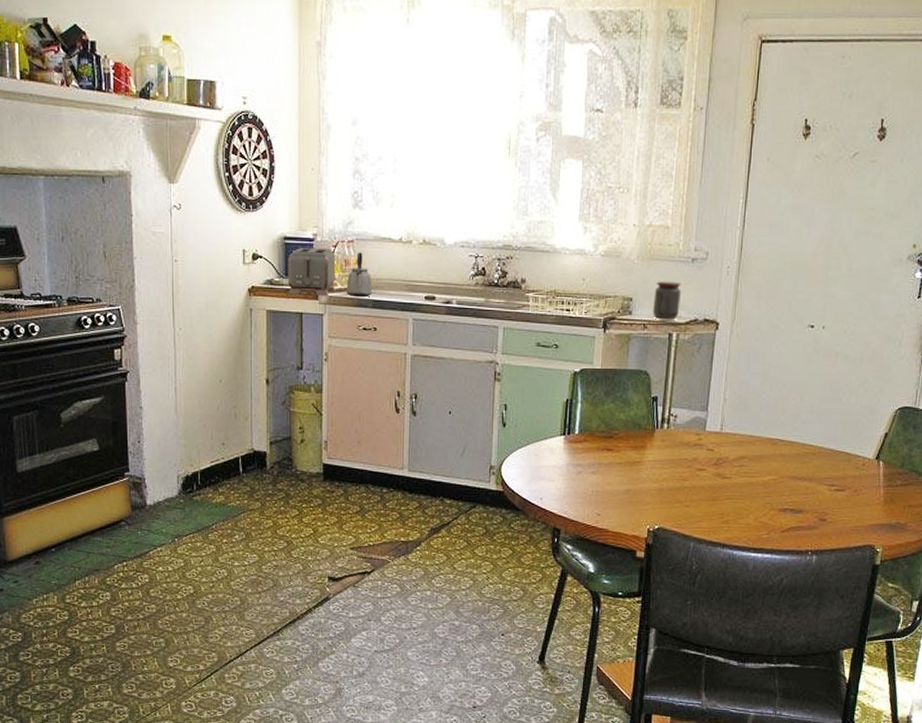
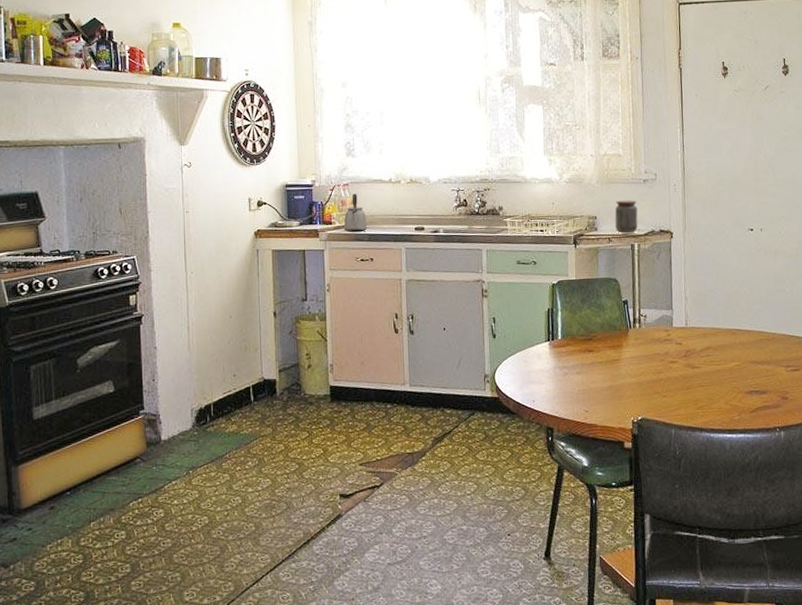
toaster: present [287,248,336,297] -> none [290,192,334,235]

